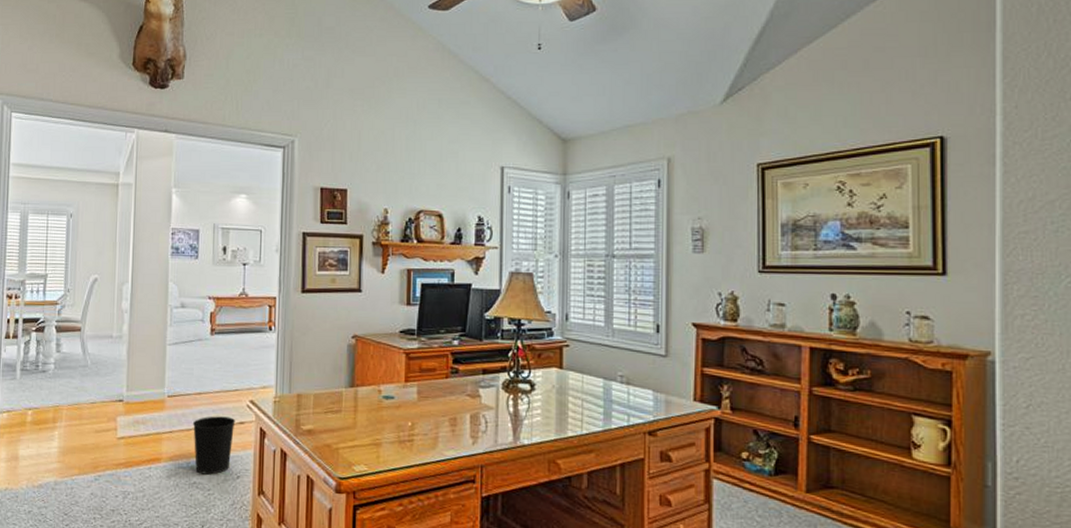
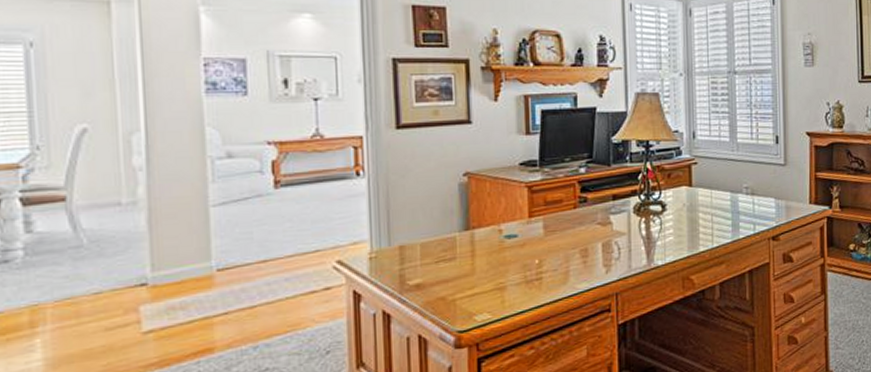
wastebasket: present [192,416,236,475] -> none [257,283,319,358]

